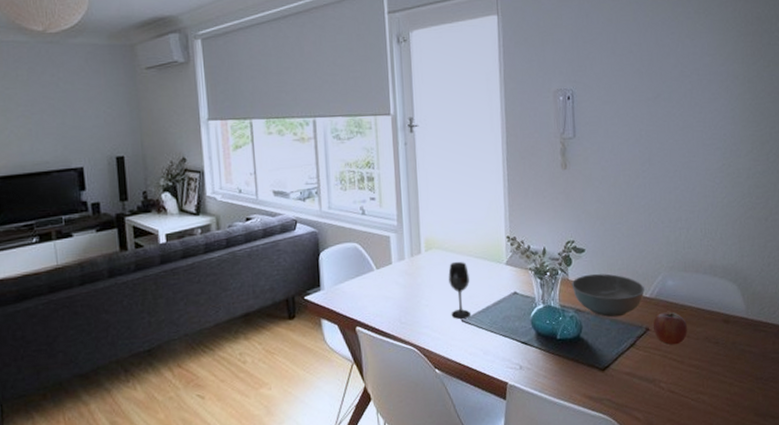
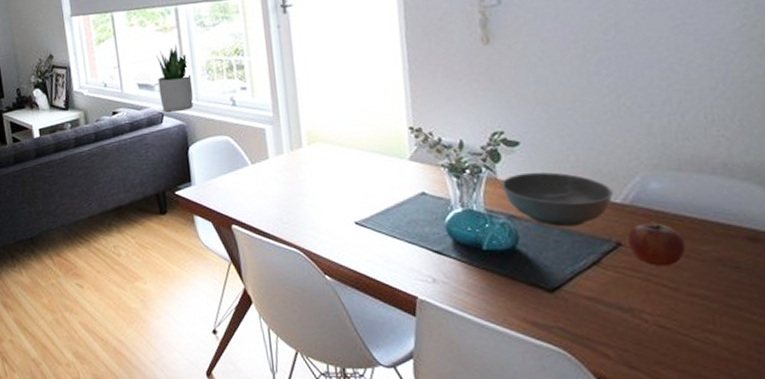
planter: none [293,155,327,220] -> present [156,44,194,113]
wine glass: present [448,261,470,319] -> none [336,156,366,221]

